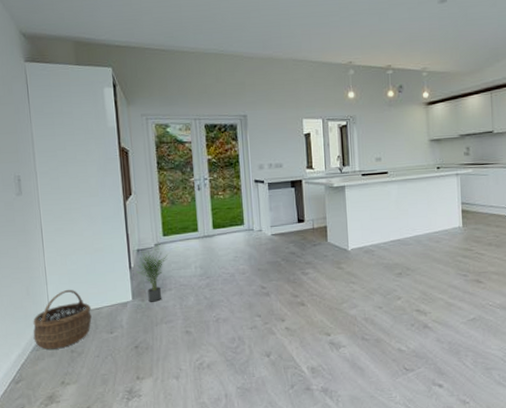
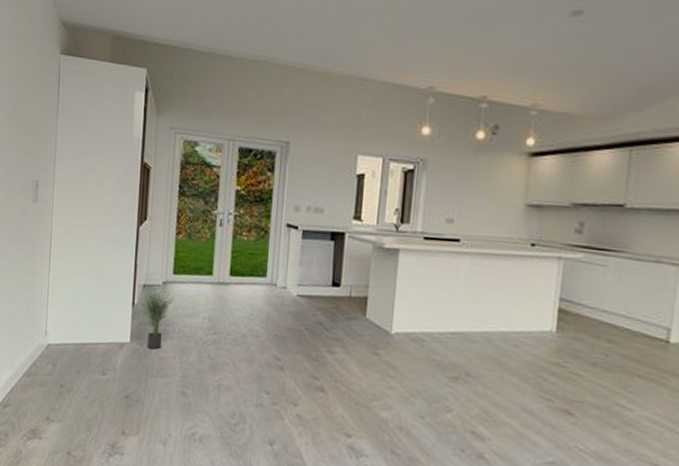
wicker basket: present [33,289,92,350] -> none [26,315,87,380]

